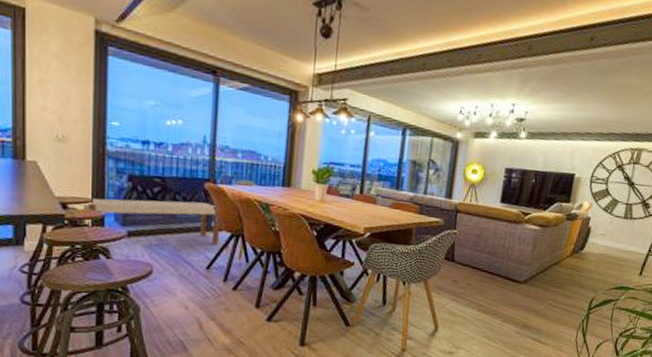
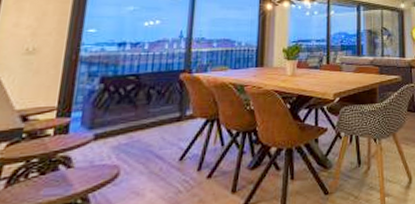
bench: present [83,198,221,246] -> none [47,92,196,134]

